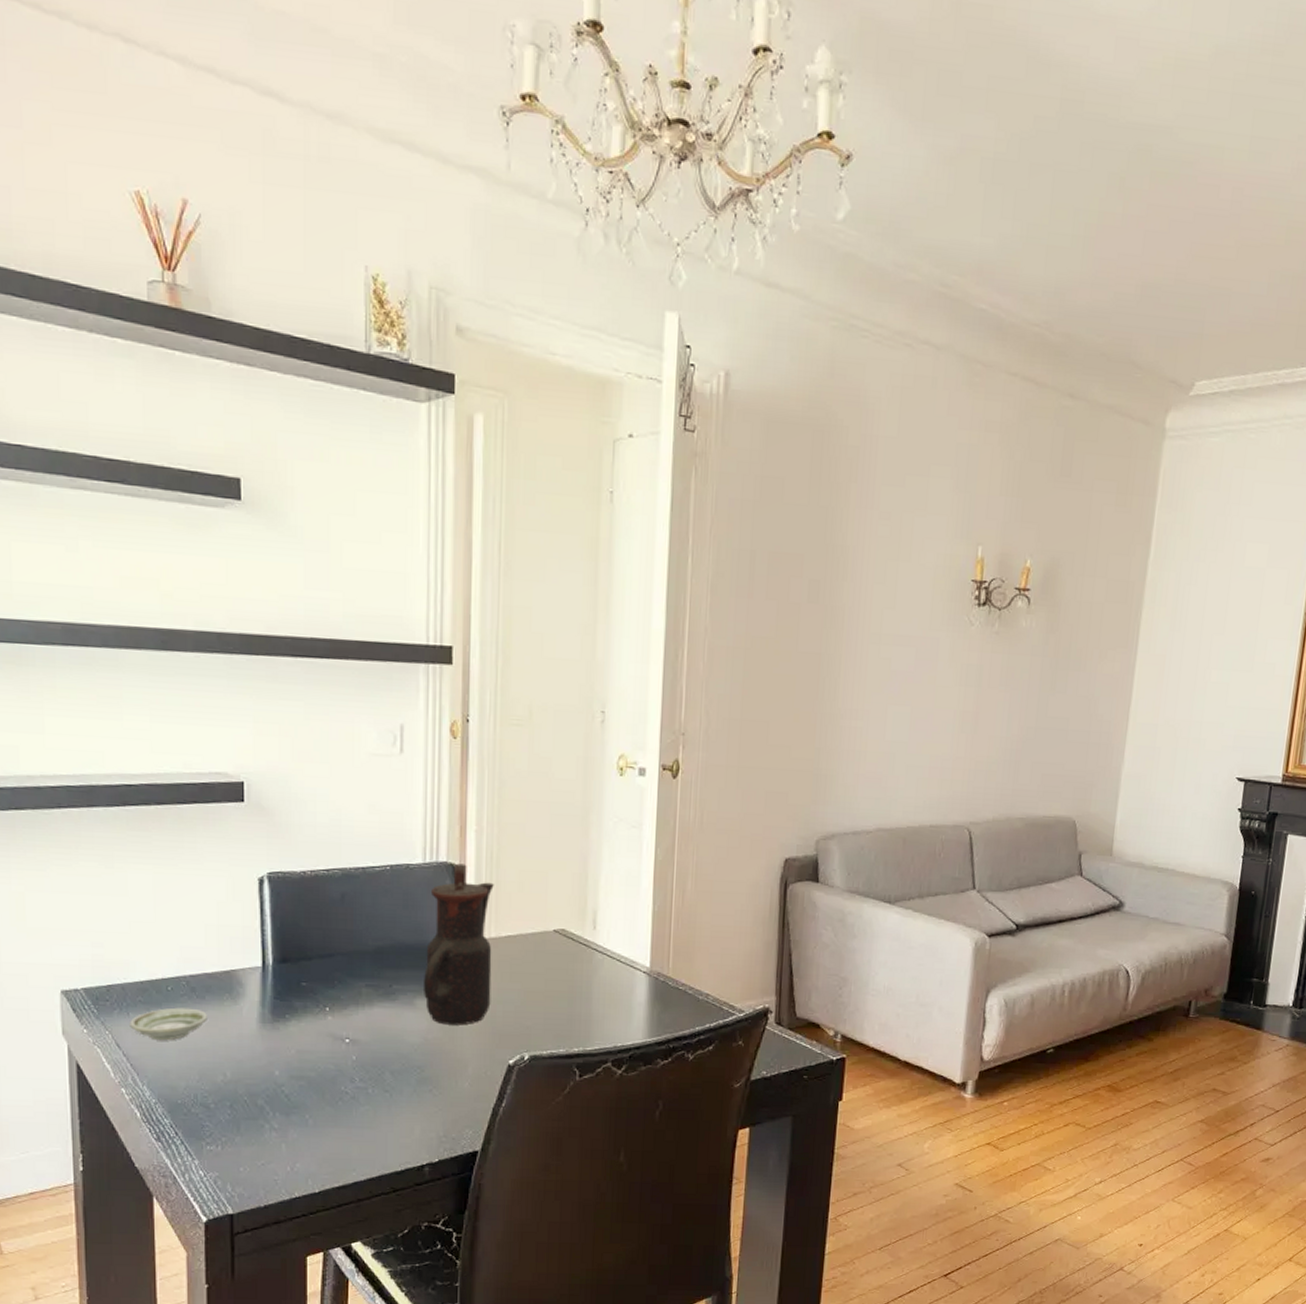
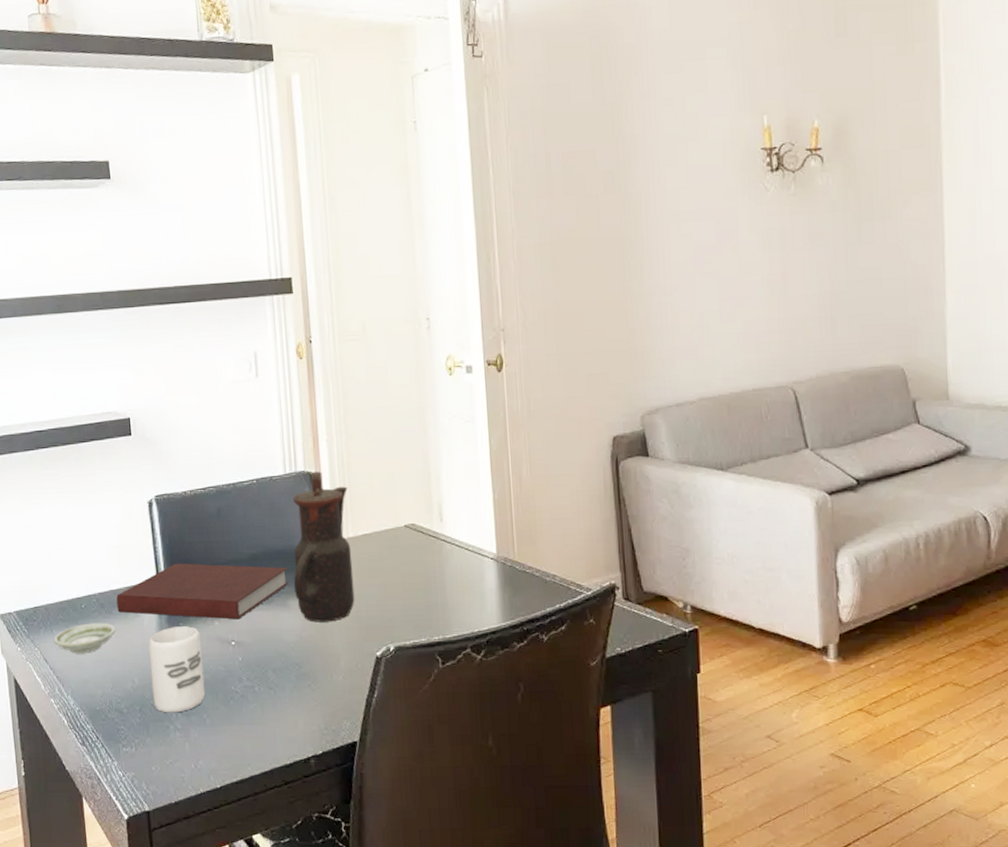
notebook: none [211,949,418,1016] -> present [116,563,289,620]
cup: none [246,1018,310,1112] -> present [148,626,206,713]

